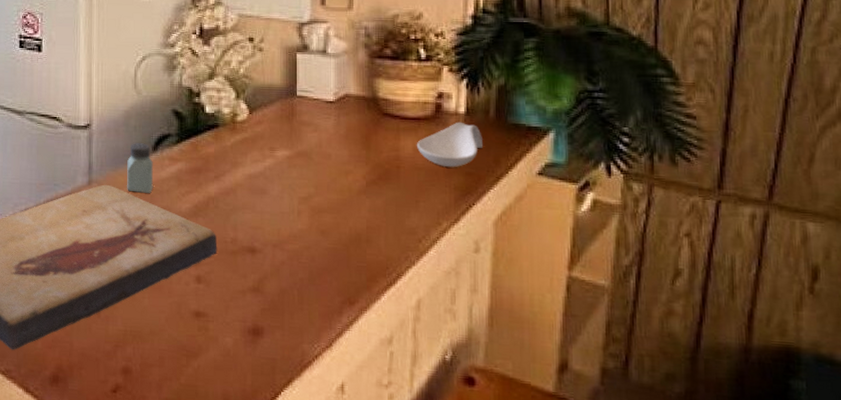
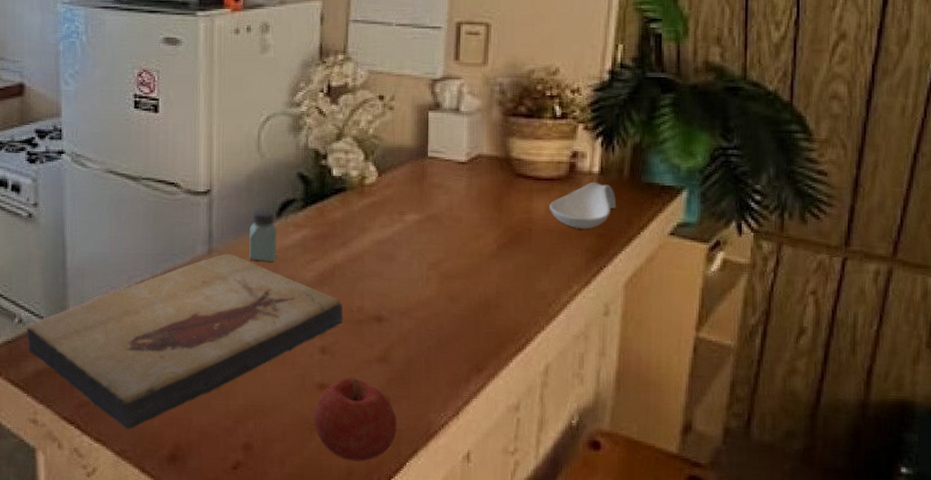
fruit: none [190,306,272,389] -> present [313,378,397,462]

